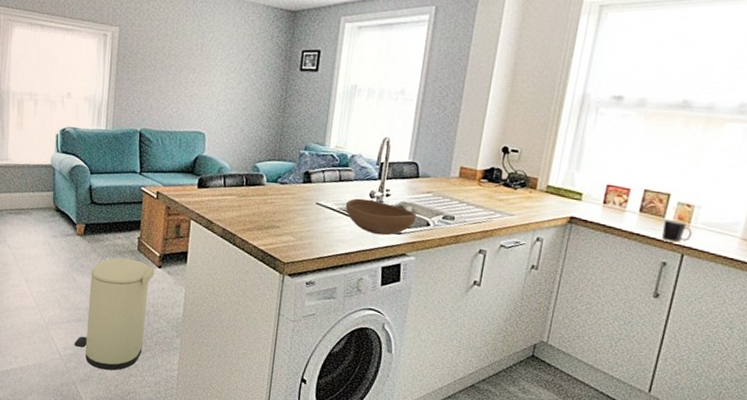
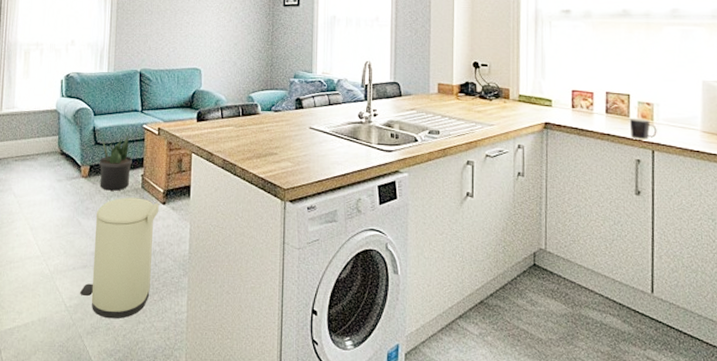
planter: none [95,195,129,251] -> present [100,136,132,191]
bowl: present [345,198,416,236] -> none [337,120,404,154]

